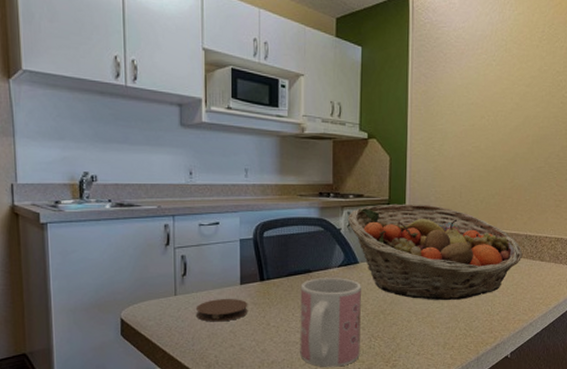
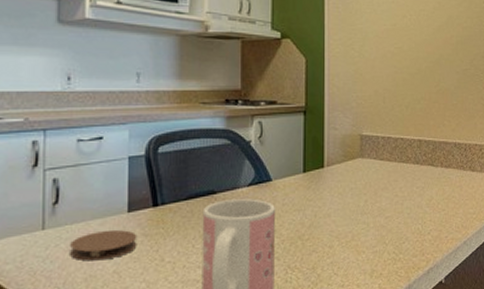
fruit basket: present [347,203,523,301] -> none [258,111,453,221]

